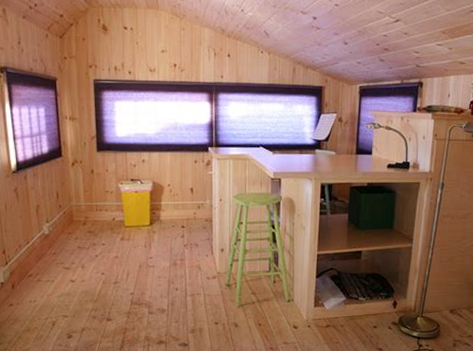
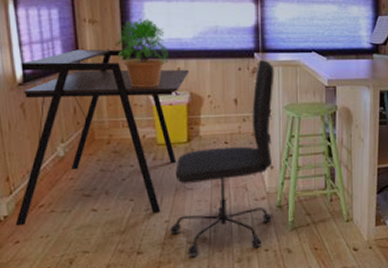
desk: none [10,143,152,292] -> present [15,49,189,227]
potted plant: none [89,115,135,177] -> present [113,17,169,88]
office chair: none [135,153,226,325] -> present [170,59,274,256]

